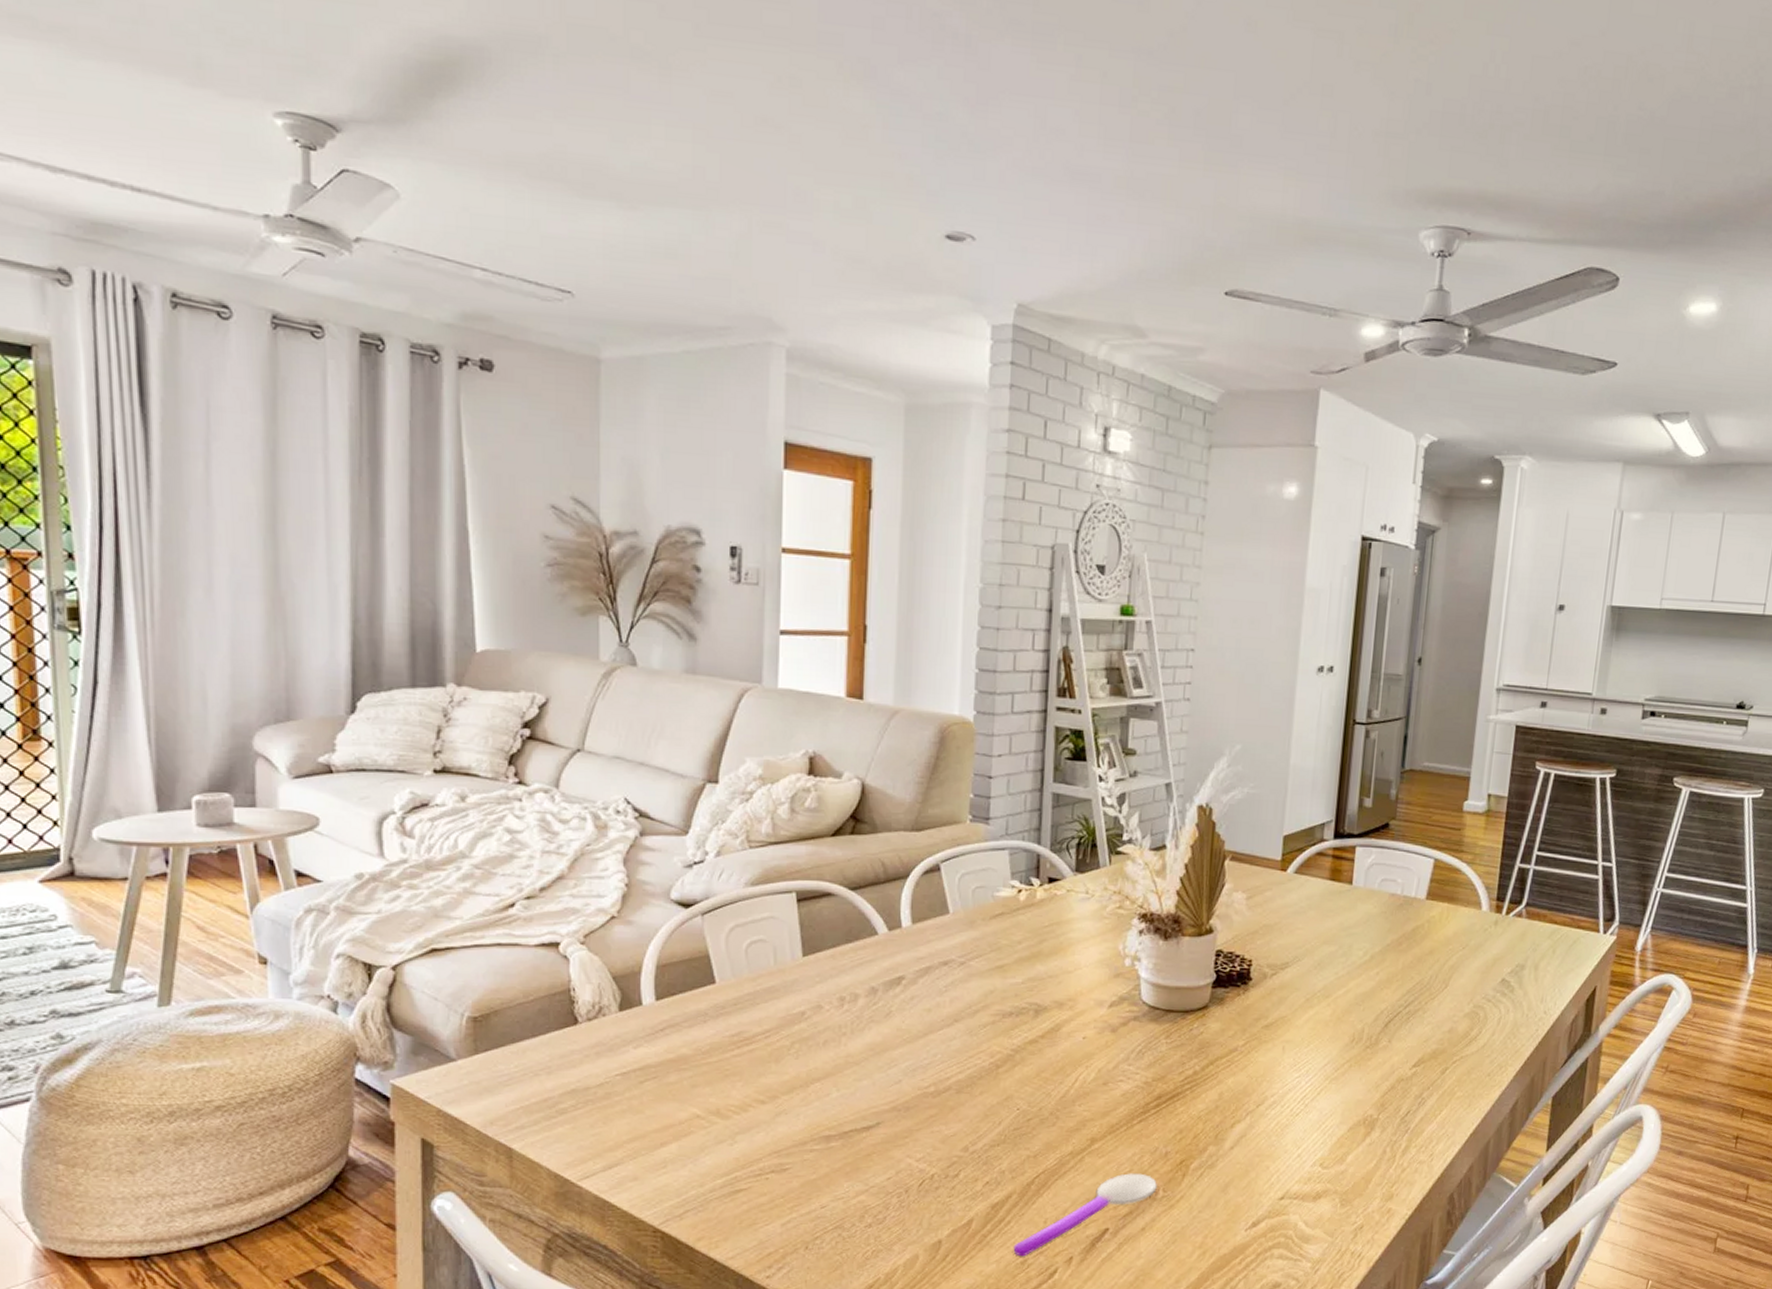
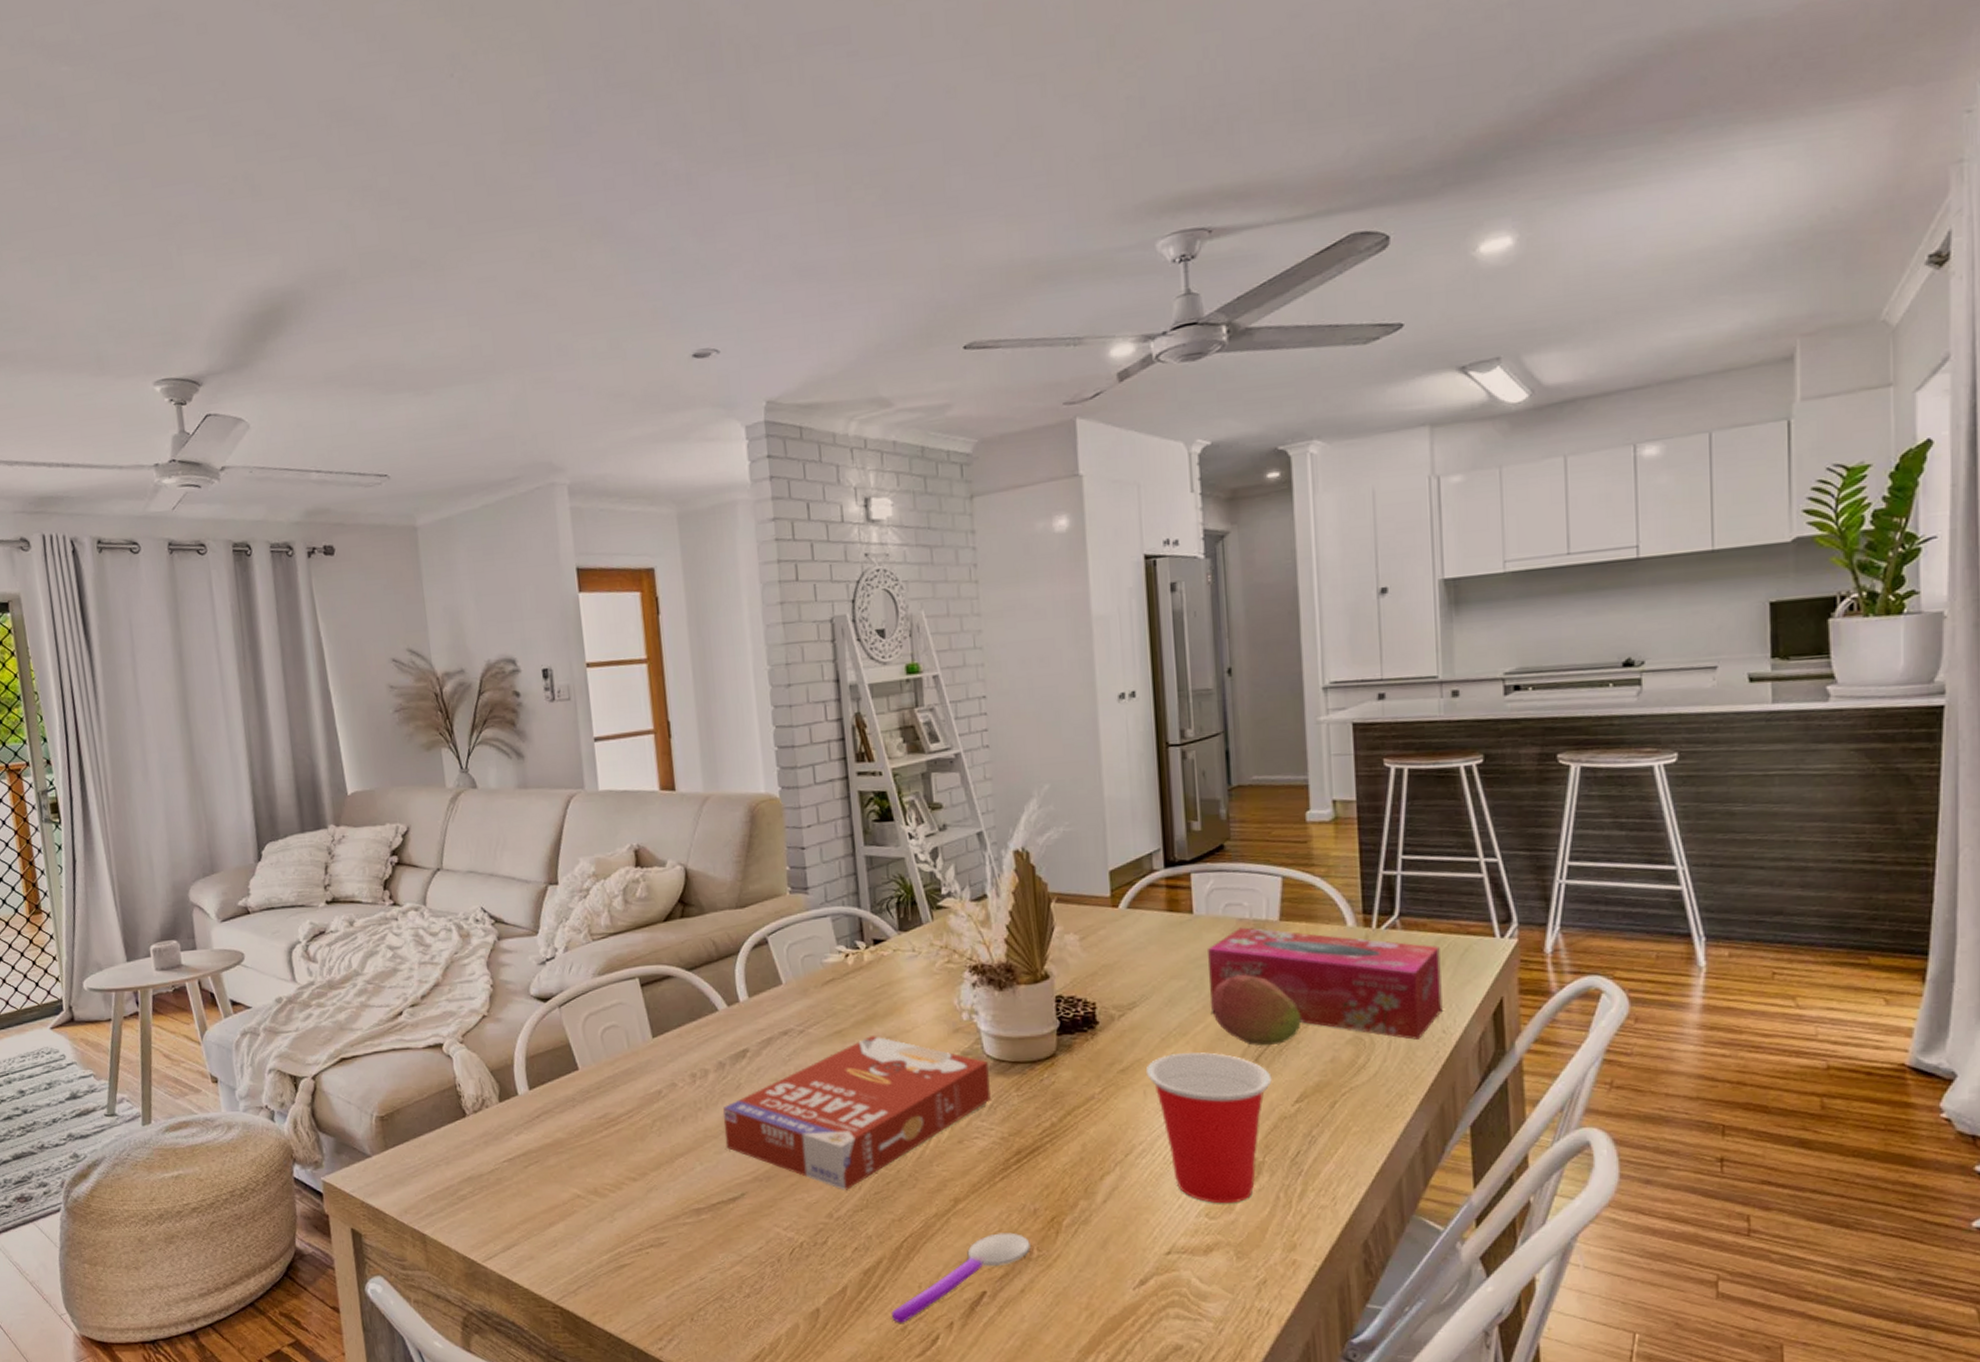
cereal box: none [867,974,1143,1125] -> present [722,1036,992,1190]
cup: none [1287,1014,1397,1155] -> present [1145,1052,1272,1204]
fruit: none [1354,945,1430,1014] -> present [1210,974,1301,1046]
tissue box: none [1355,902,1554,1018] -> present [1208,927,1443,1040]

